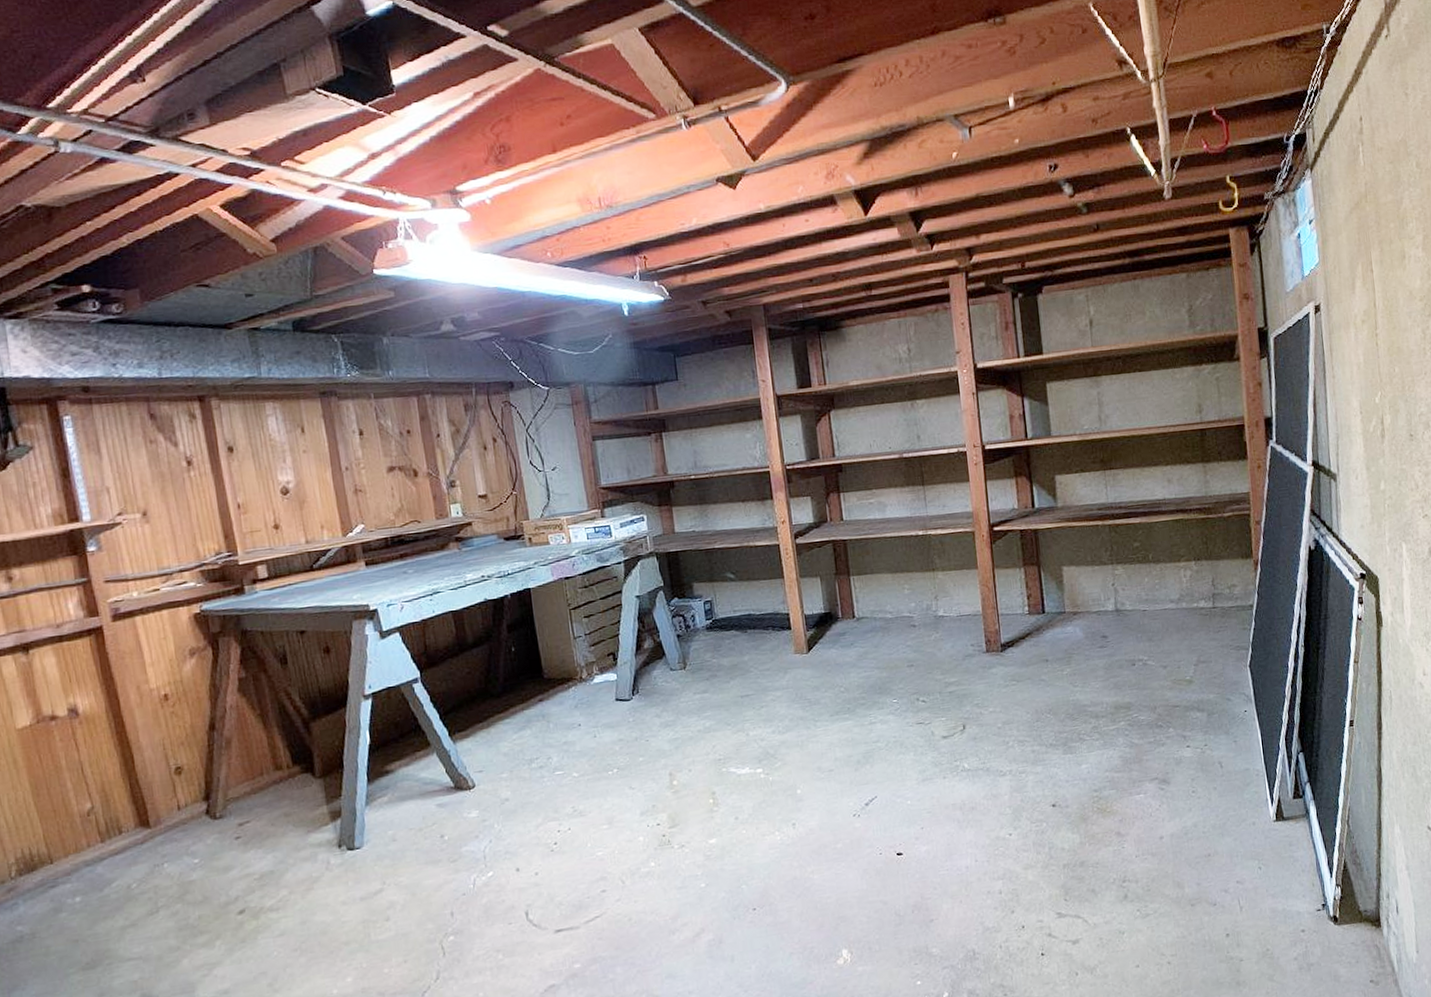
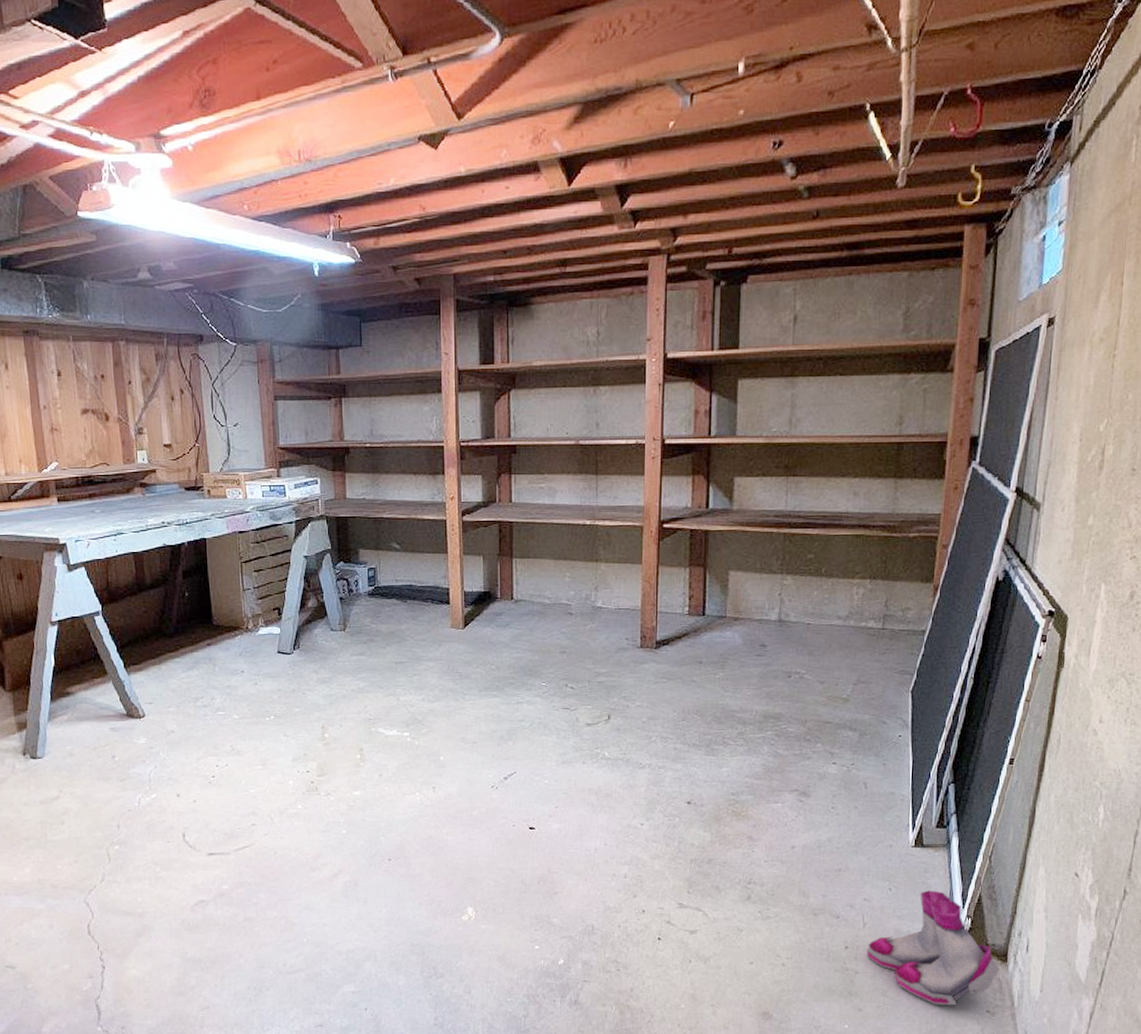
boots: none [1247,863,1375,983] -> present [866,890,1000,1005]

